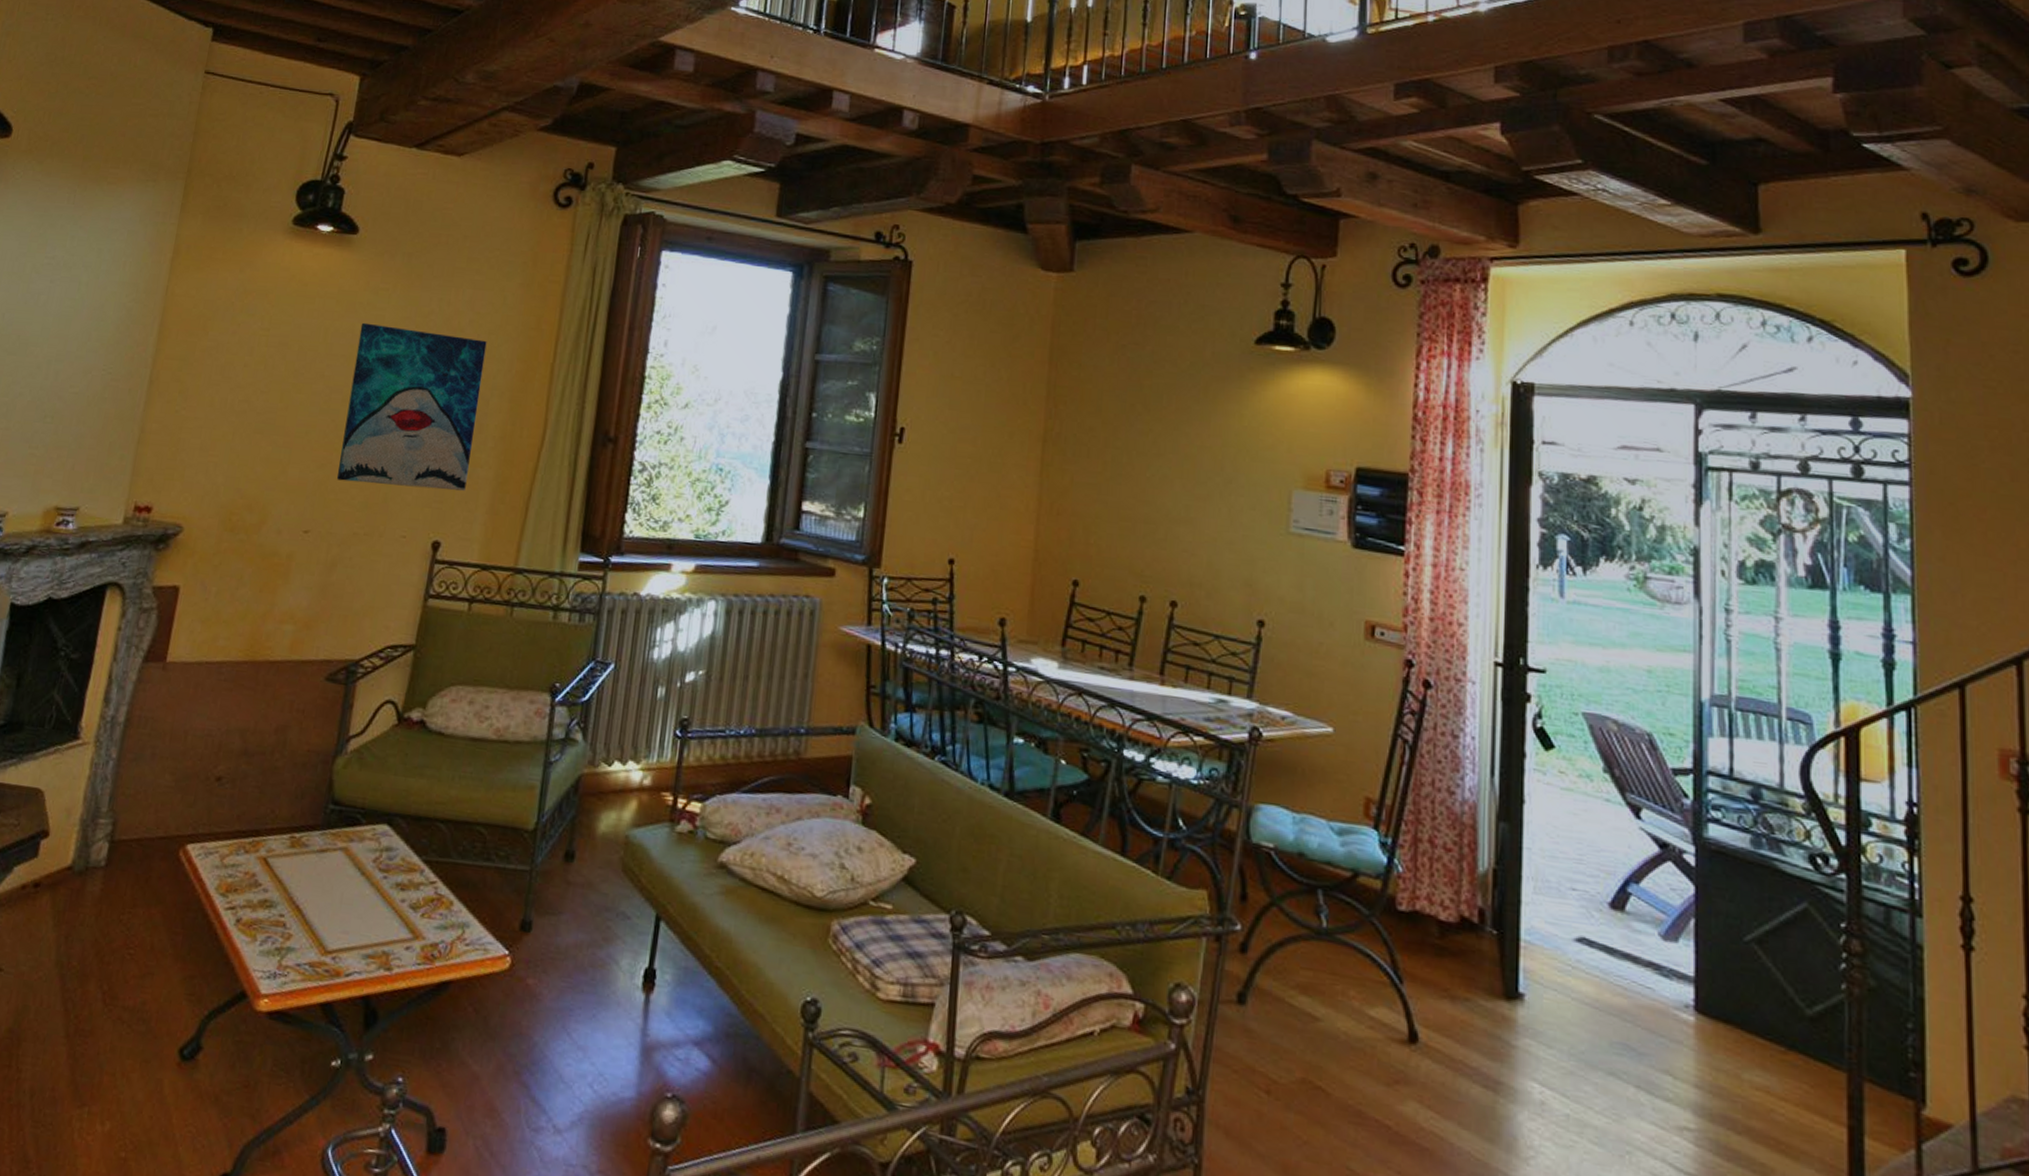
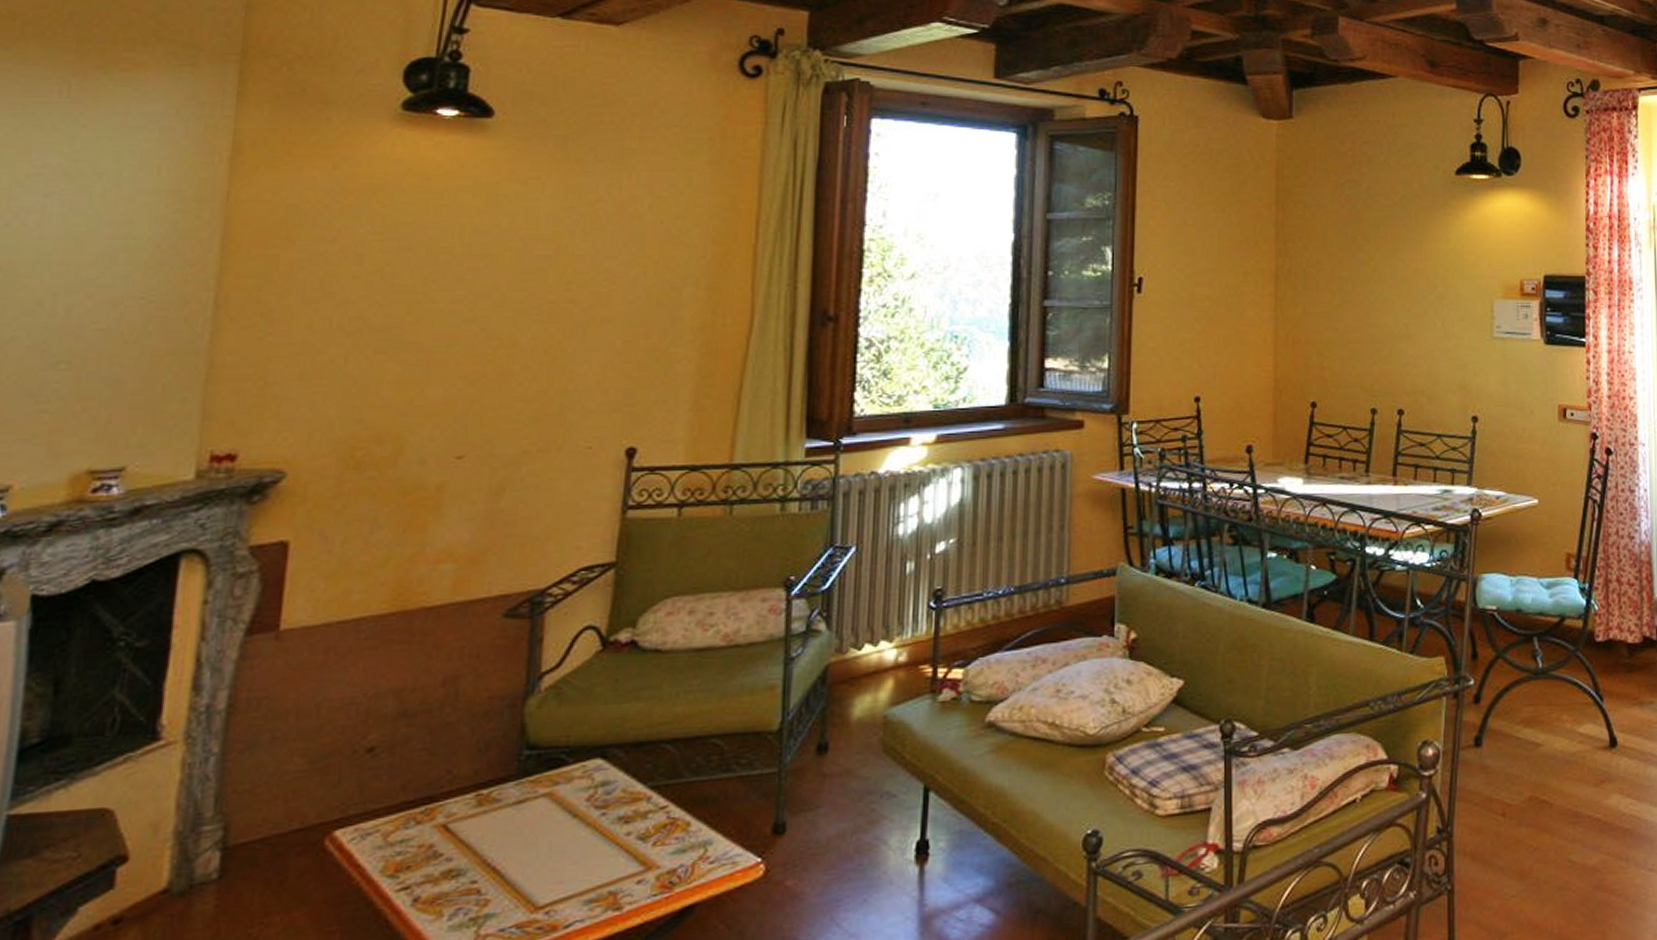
wall art: present [336,322,487,491] -> none [494,216,673,395]

